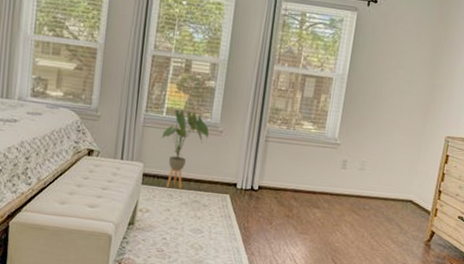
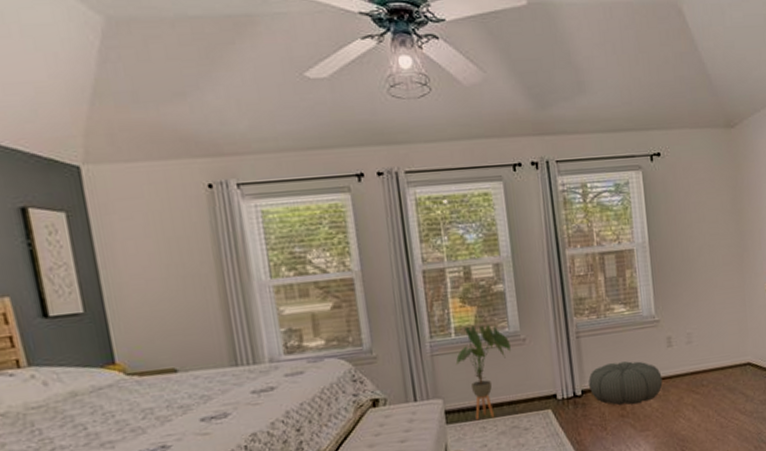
pouf: none [266,169,331,210] -> present [588,361,663,405]

